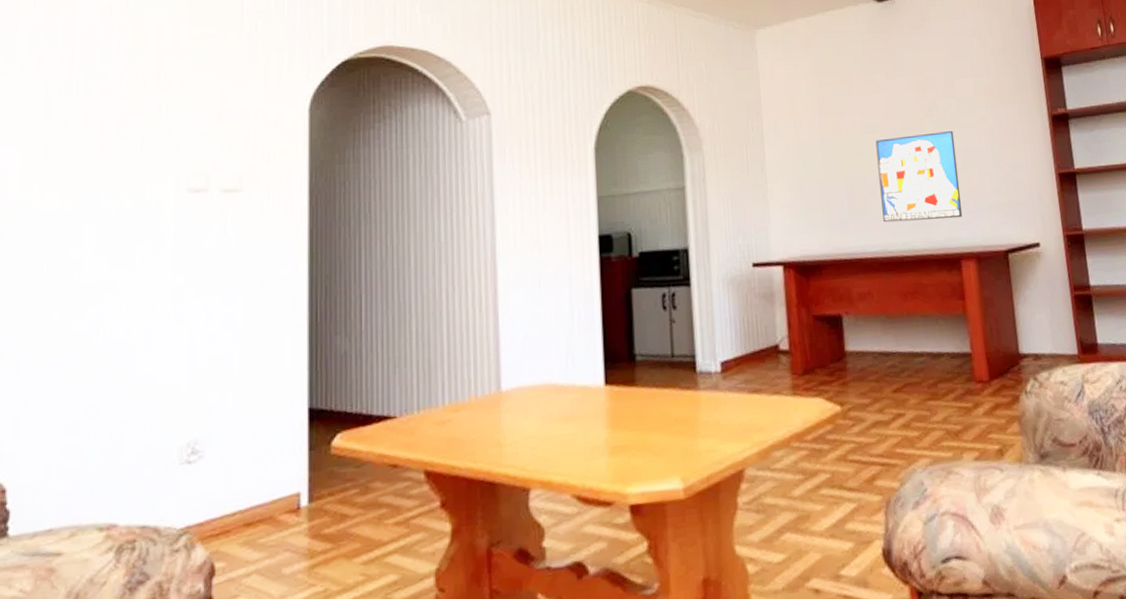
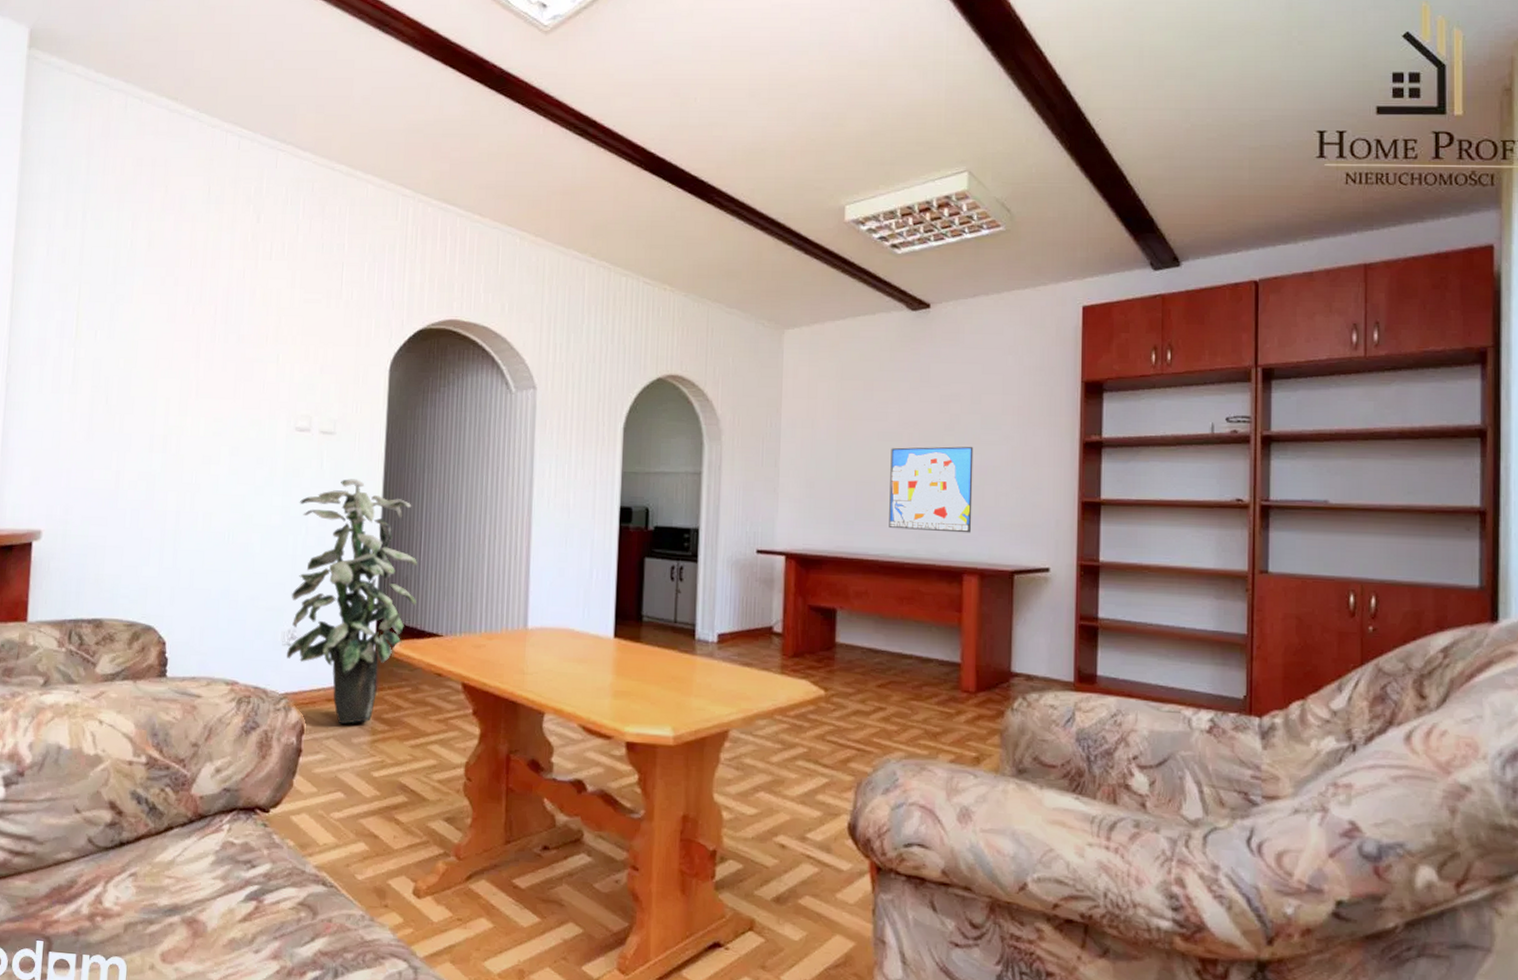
indoor plant: none [185,242,361,554] -> present [286,479,418,725]

